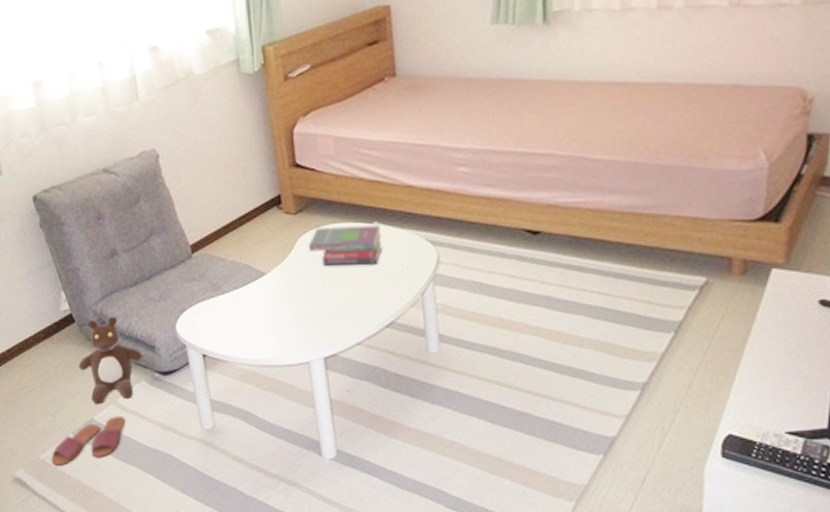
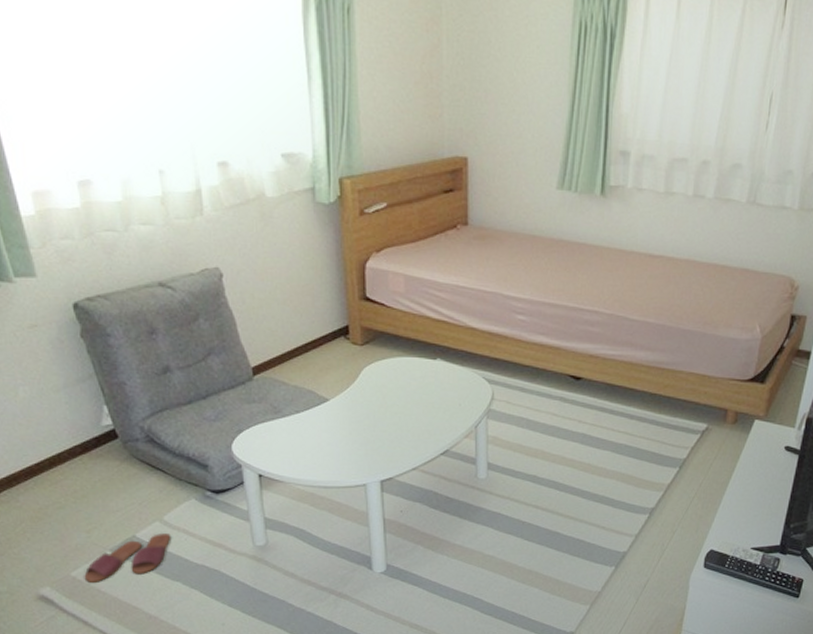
stuffed animal: present [78,316,142,404] -> none [120,433,193,521]
books: present [308,225,383,267] -> none [372,359,443,397]

